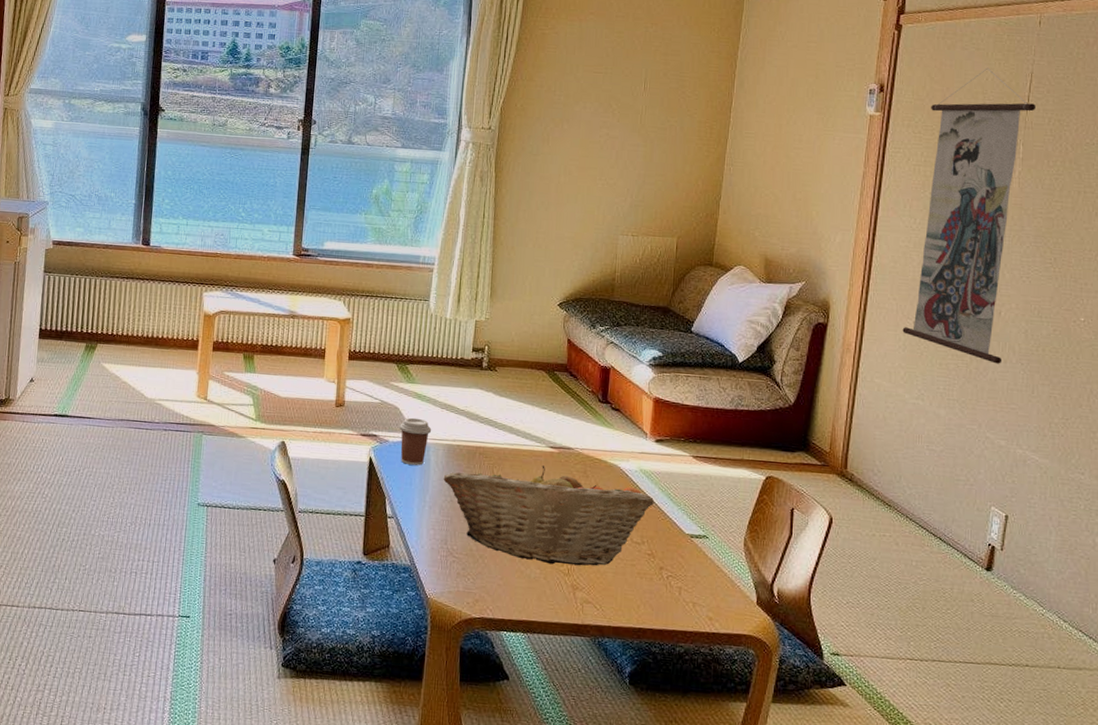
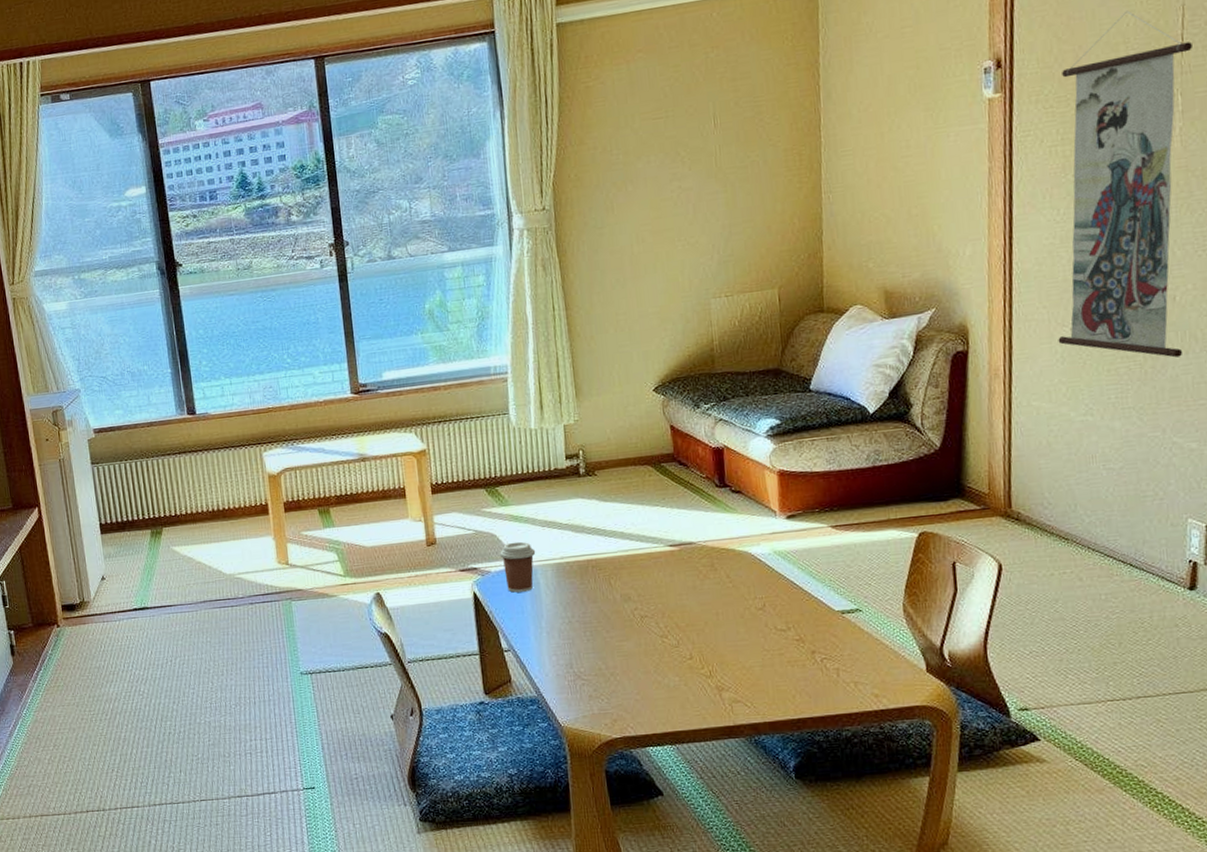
fruit basket: present [443,466,654,566] -> none [557,567,795,670]

